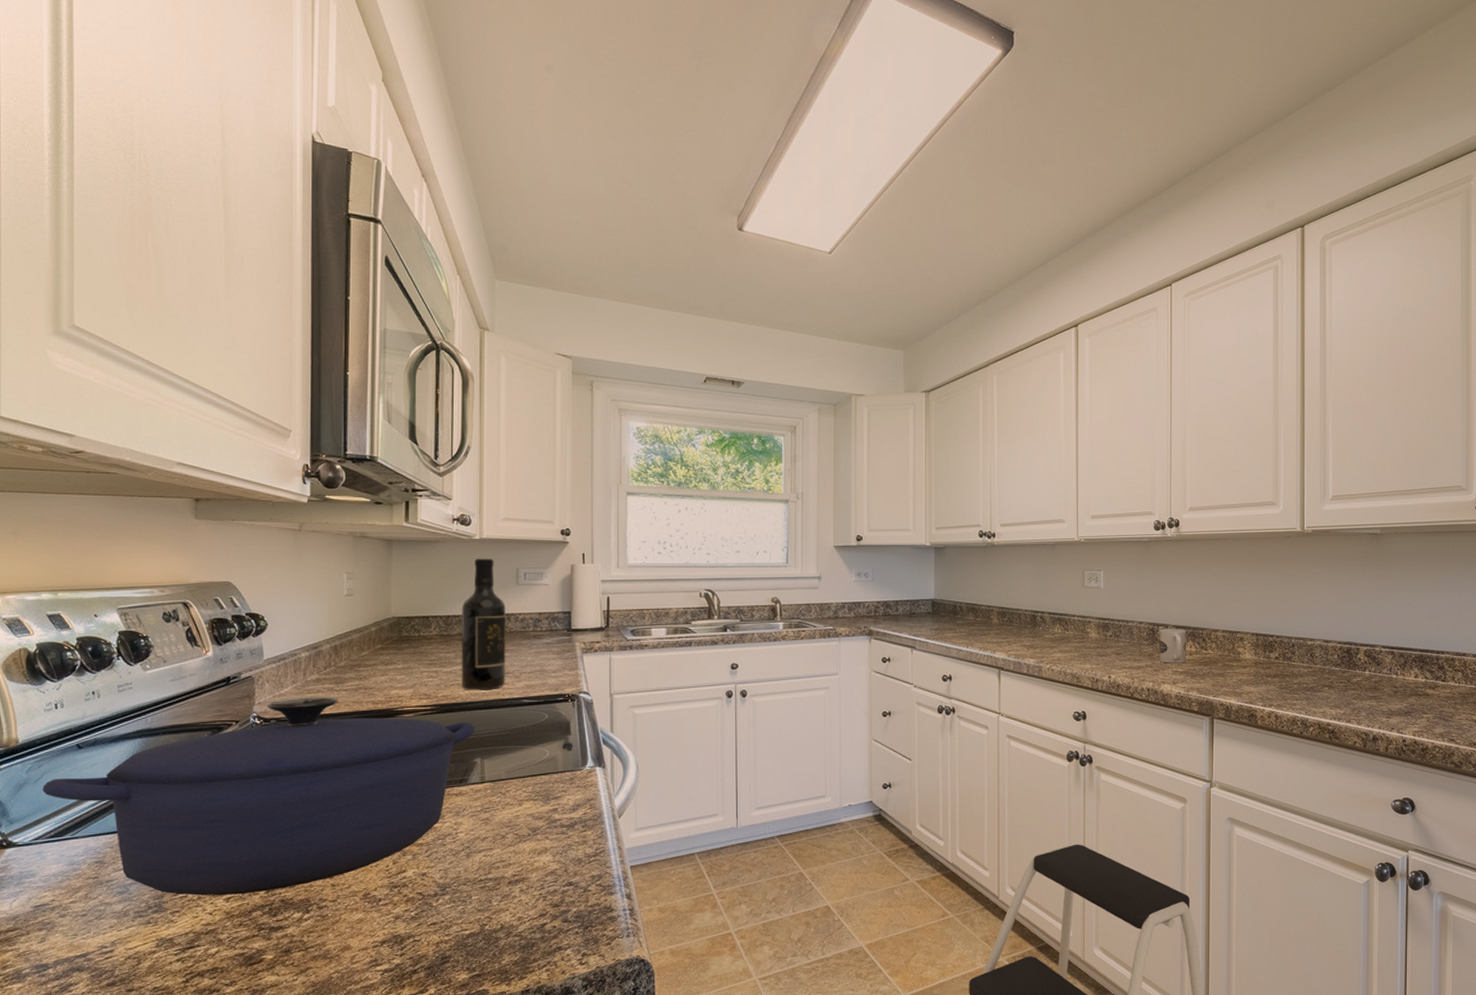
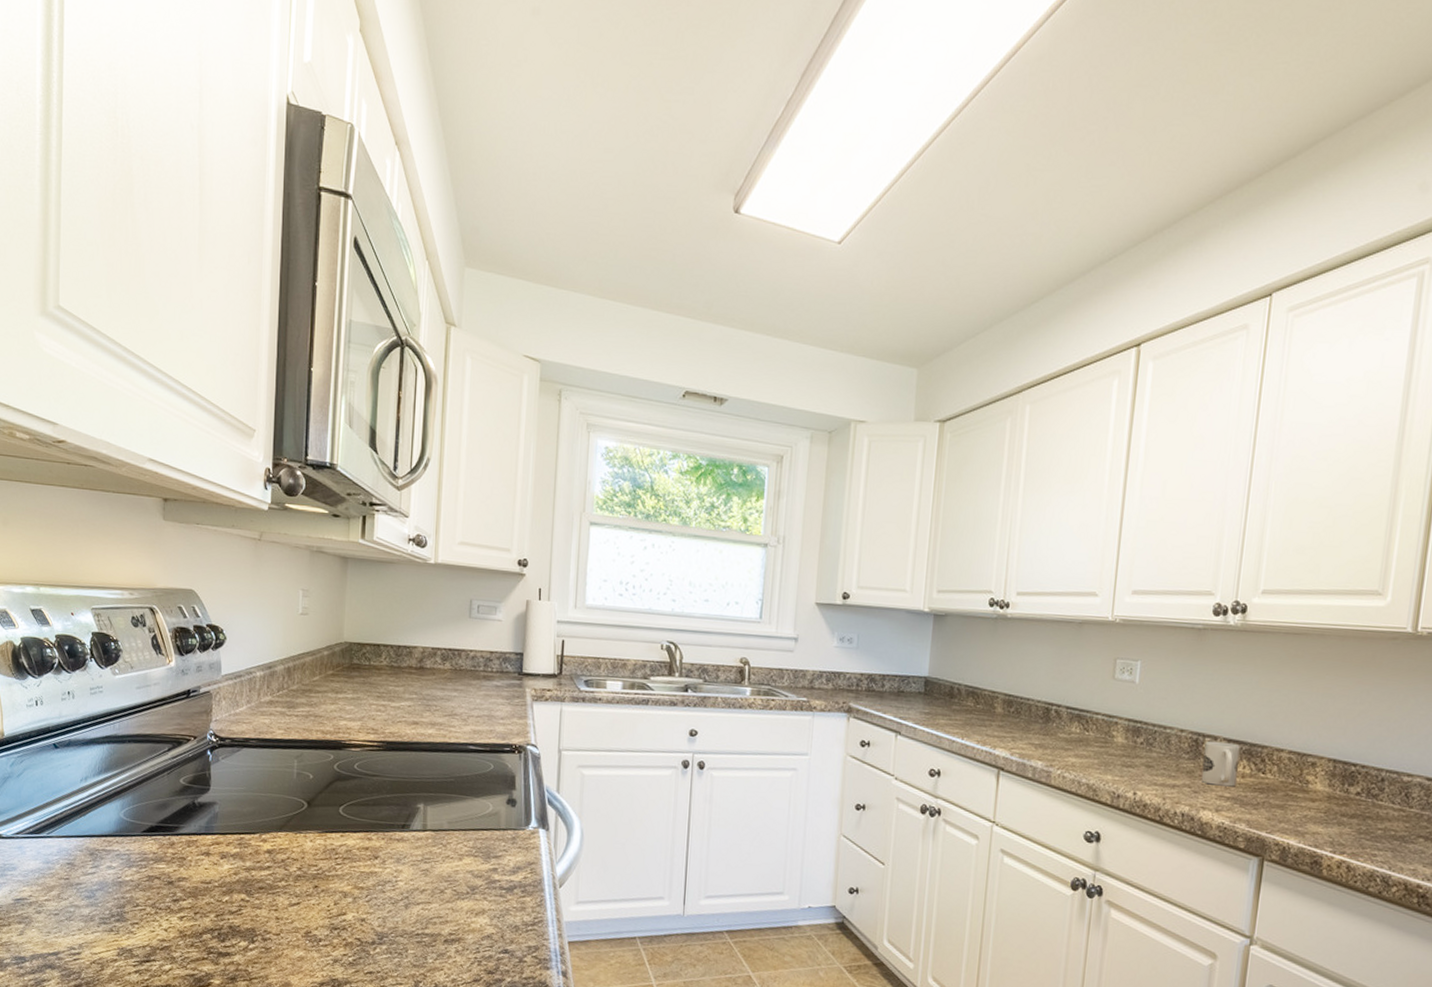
cooking pot: present [42,696,475,896] -> none [23,718,420,915]
wine bottle: present [461,558,506,691] -> none [408,584,457,731]

